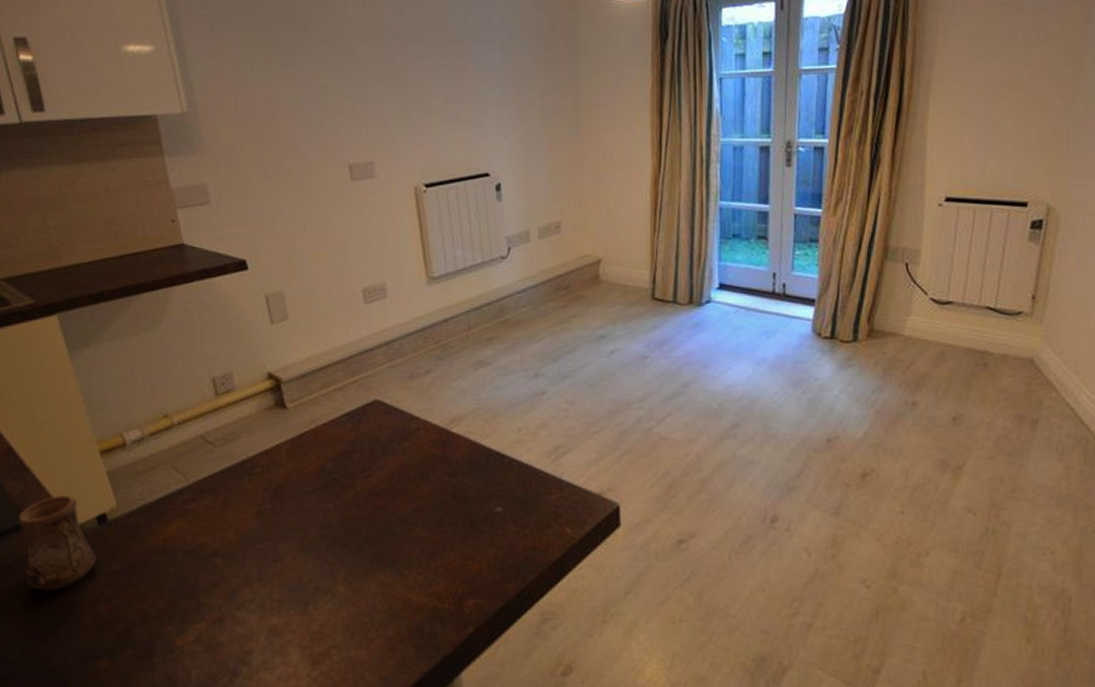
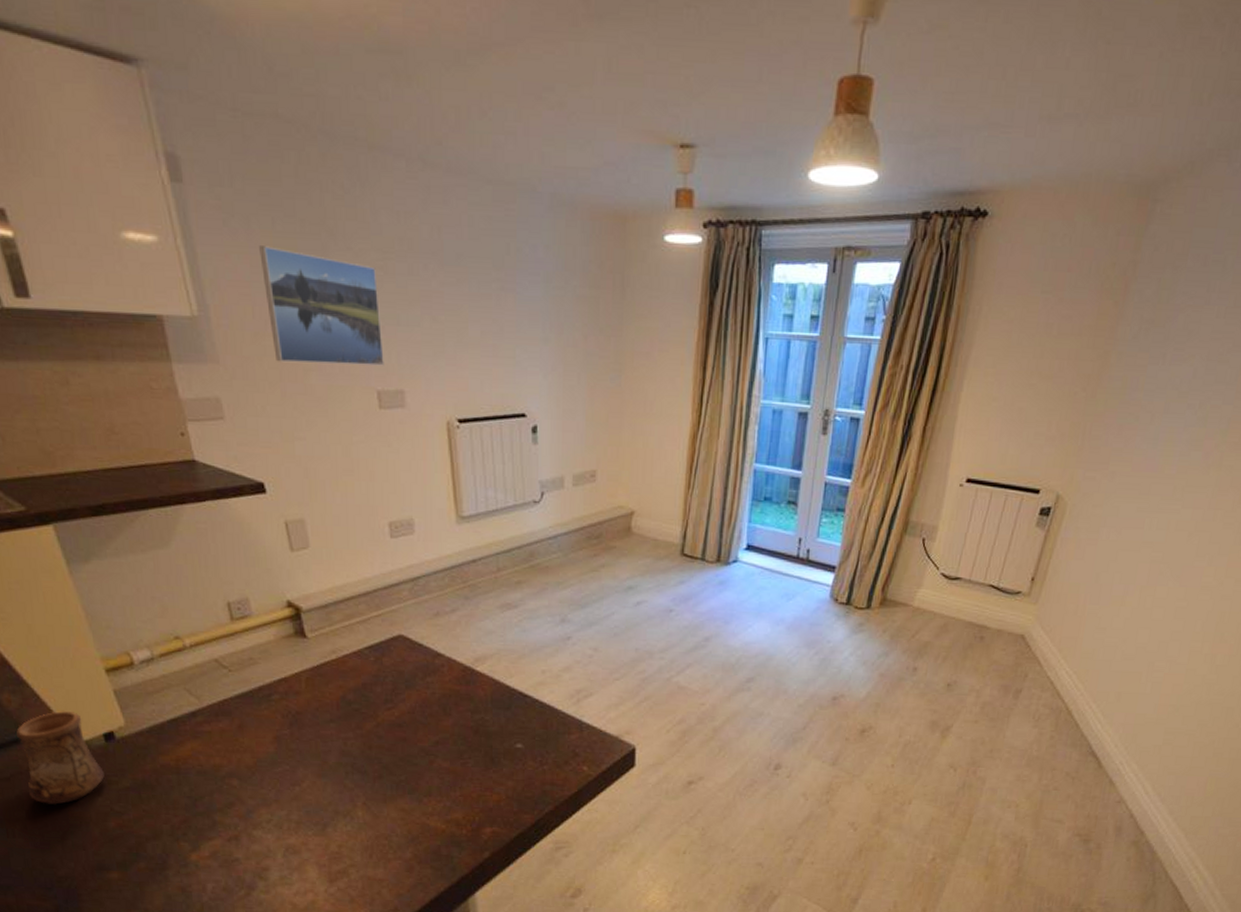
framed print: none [241,44,355,147] -> present [259,246,384,366]

